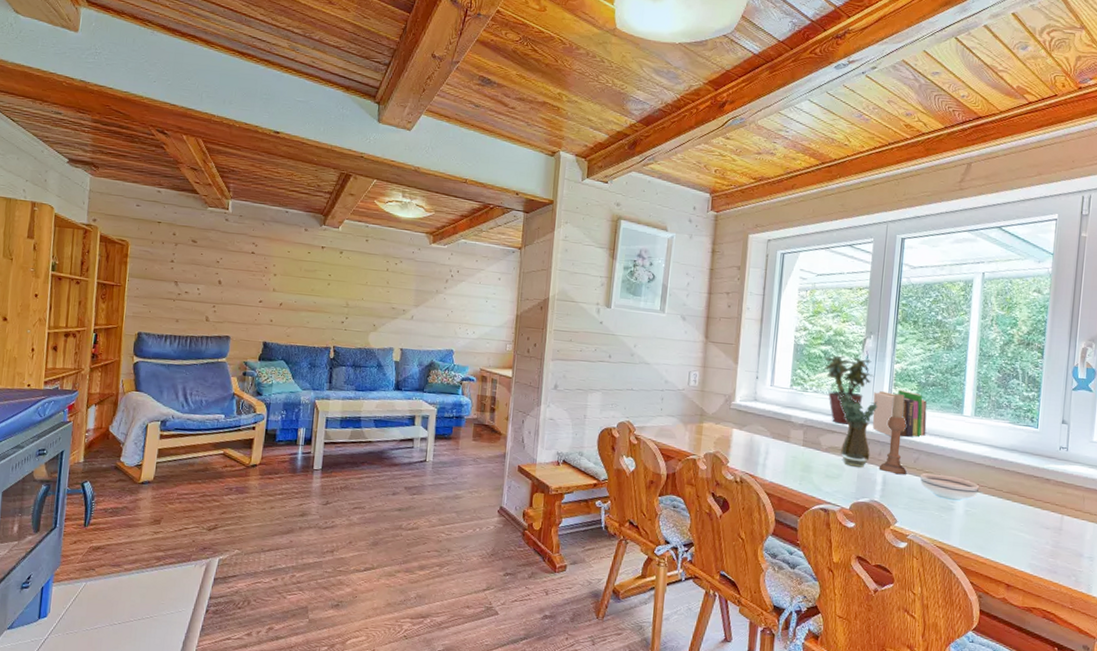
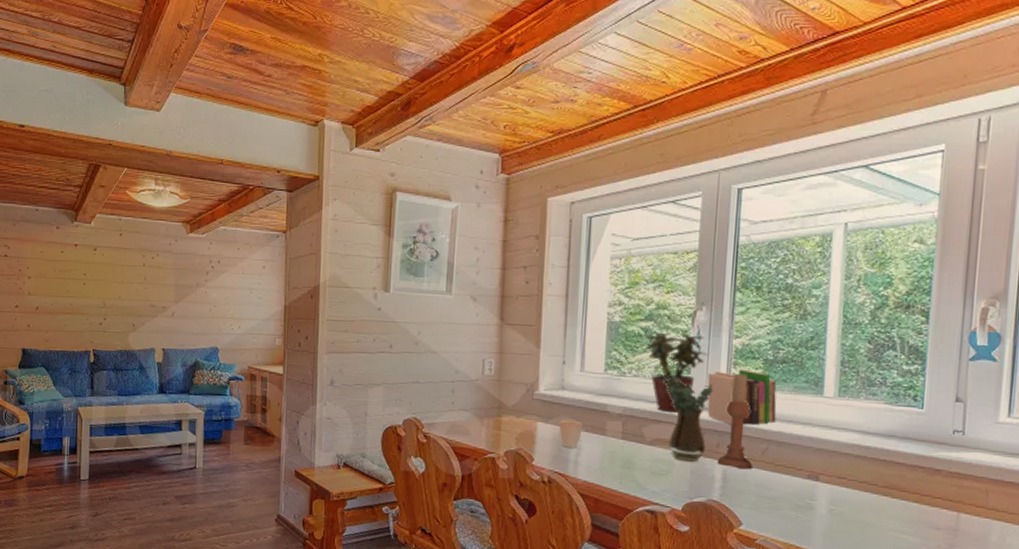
cup: none [751,427,771,454] -> present [559,419,583,449]
bowl: present [919,473,980,501] -> none [769,466,848,498]

